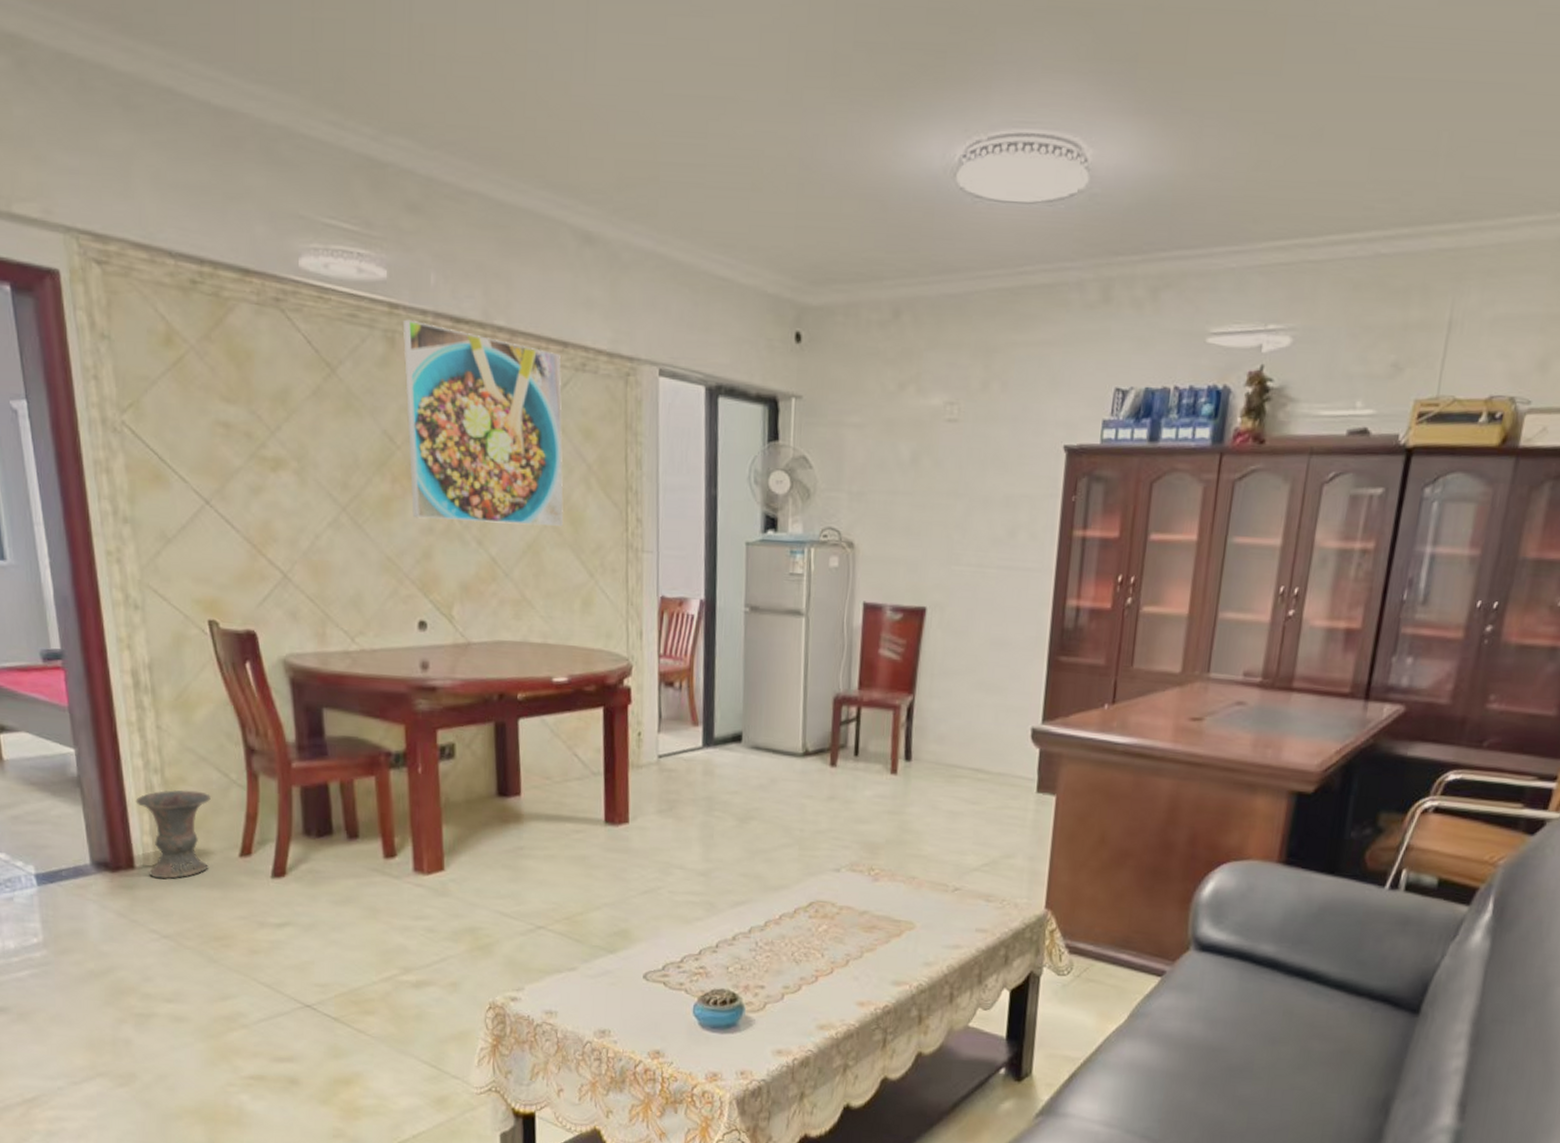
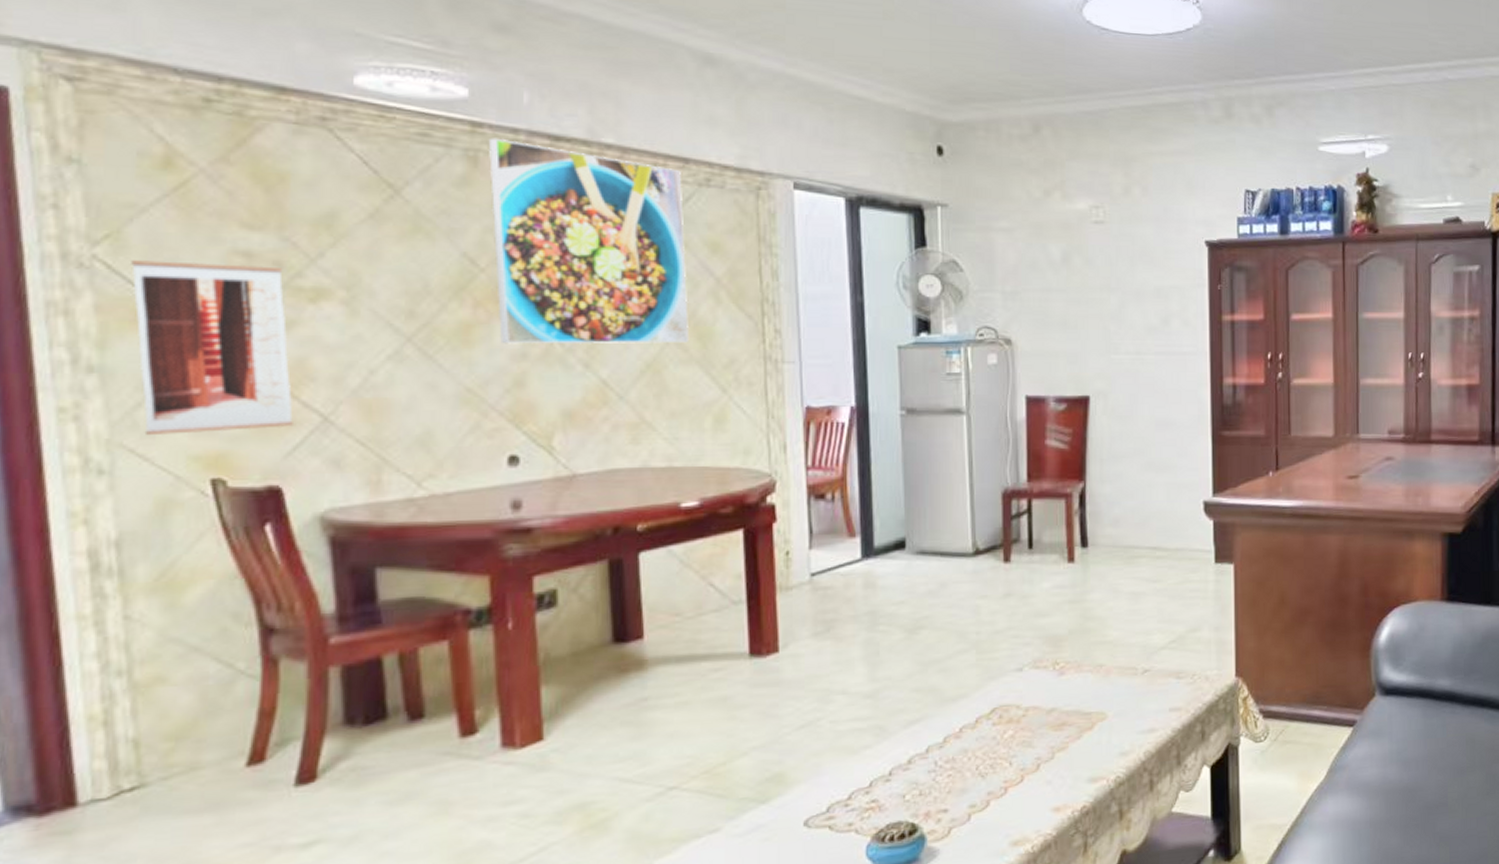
vase: present [135,790,211,879] -> none [84,690,205,814]
wall art: none [148,427,262,581] -> present [131,260,293,436]

